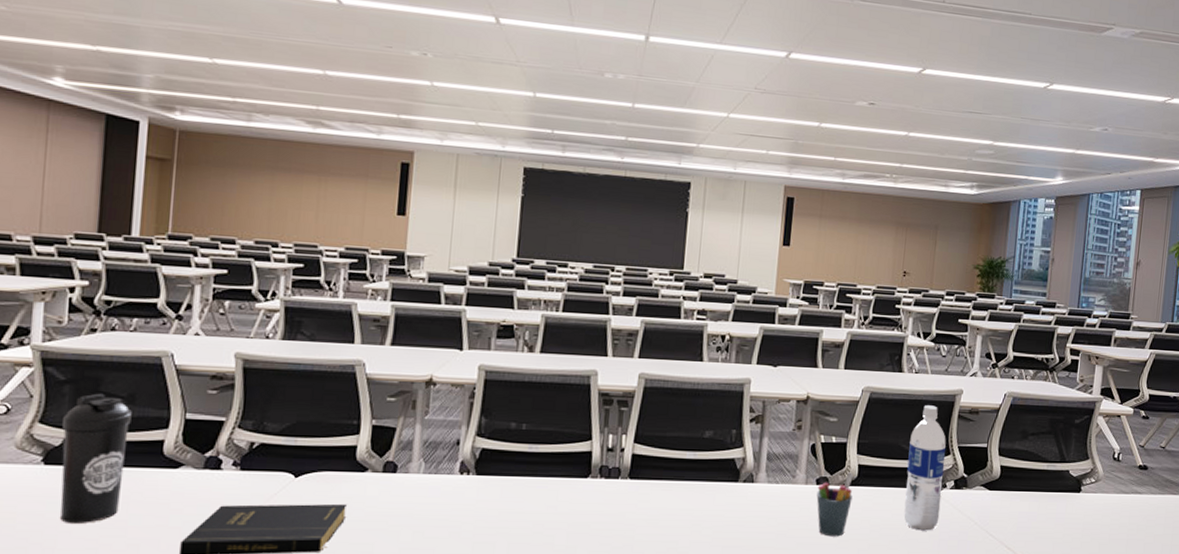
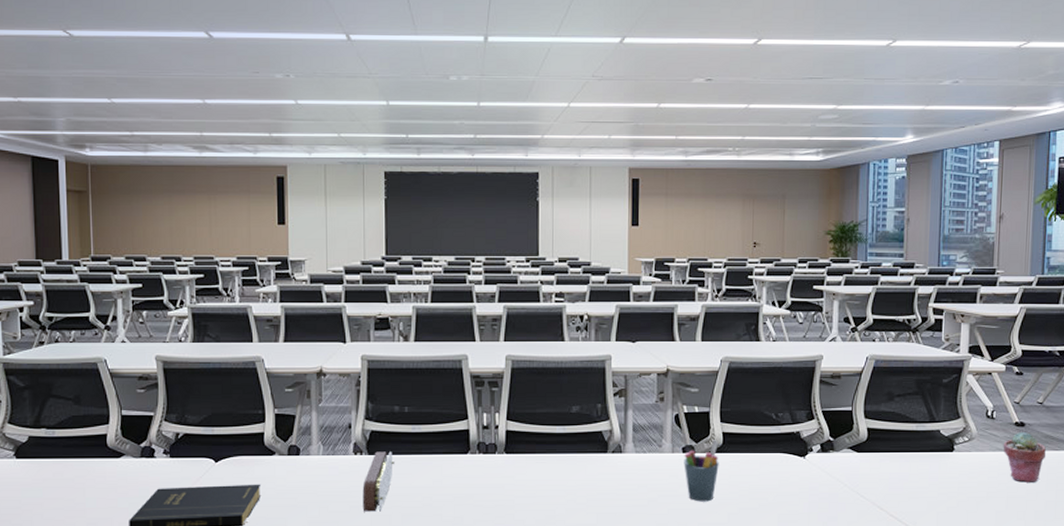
water bottle: present [60,393,132,523] -> none [26,396,79,507]
pencil case: none [464,472,506,539] -> present [362,451,395,512]
water bottle: present [904,405,946,531] -> none [771,372,810,494]
potted succulent: none [1126,475,1165,526] -> present [1003,432,1046,483]

